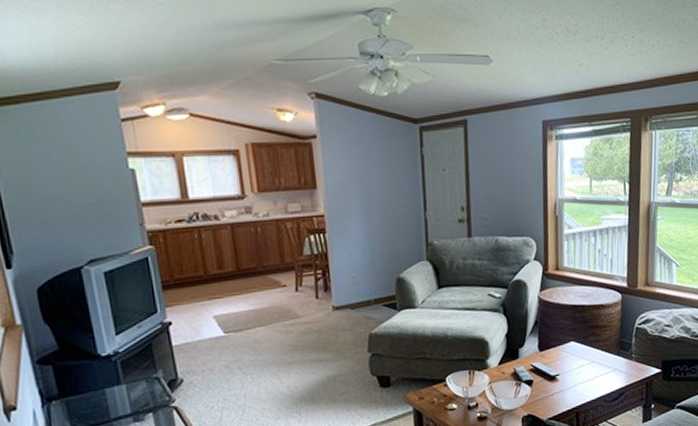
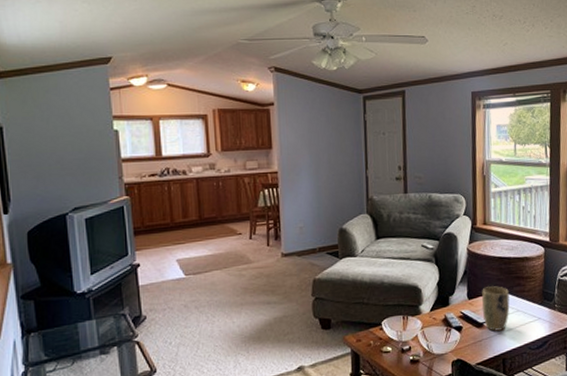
plant pot: none [553,336,584,384] -> present [481,286,510,331]

